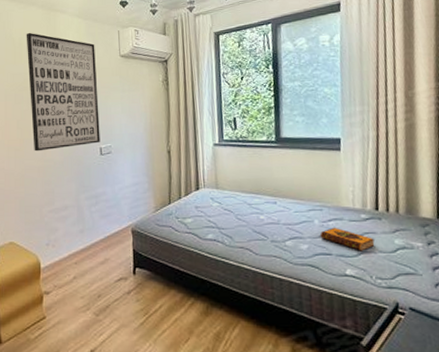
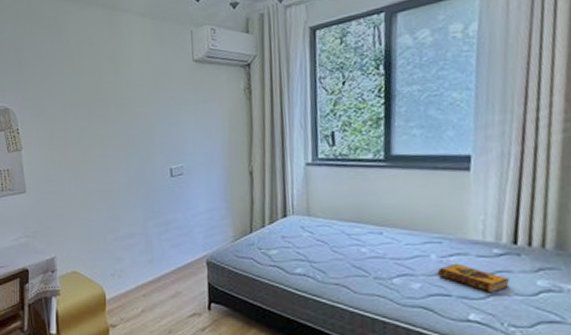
wall art: present [26,32,100,152] -> none [84,37,171,173]

